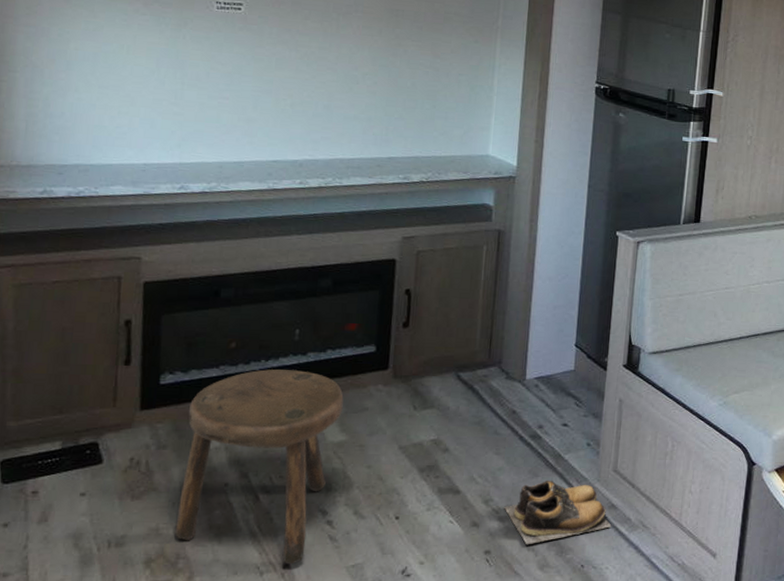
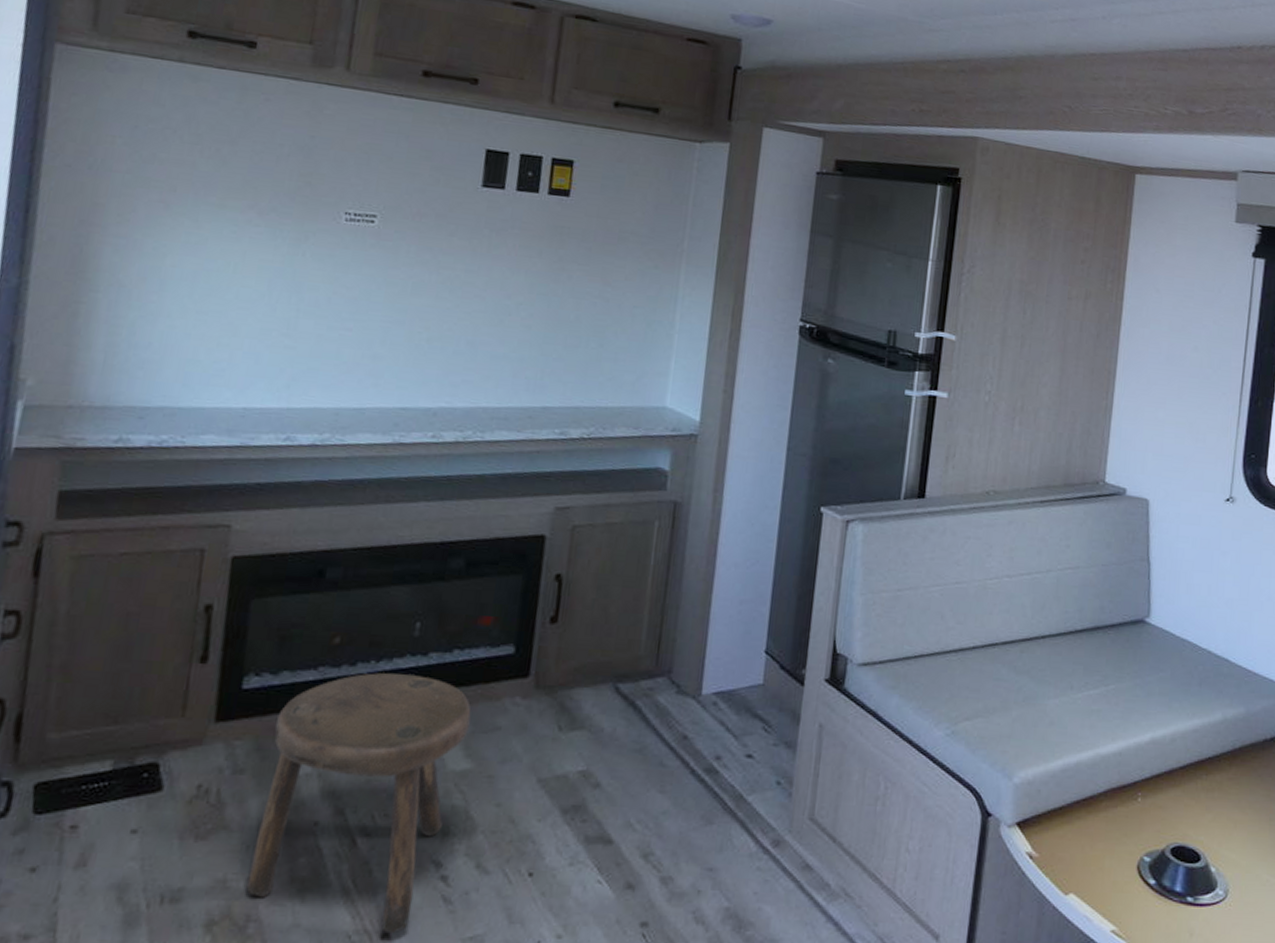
shoes: present [504,481,612,545] -> none [668,830,806,917]

